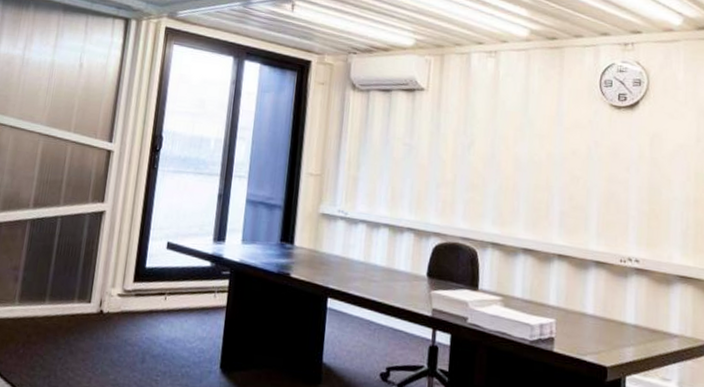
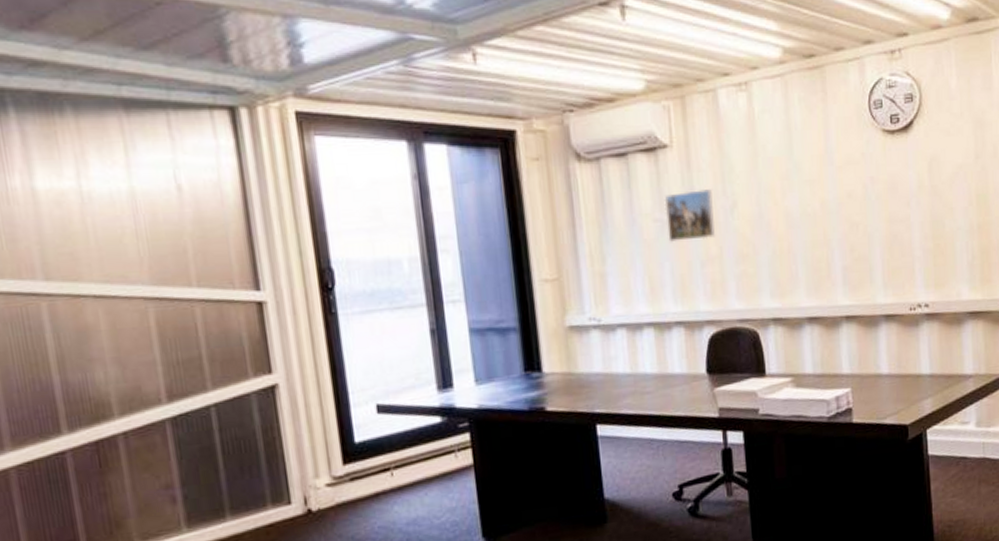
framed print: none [413,126,455,167] -> present [664,189,715,243]

